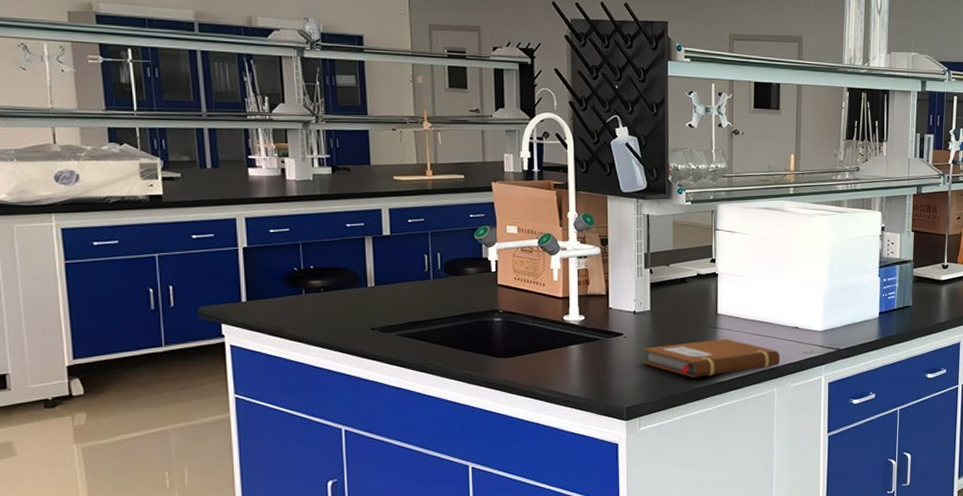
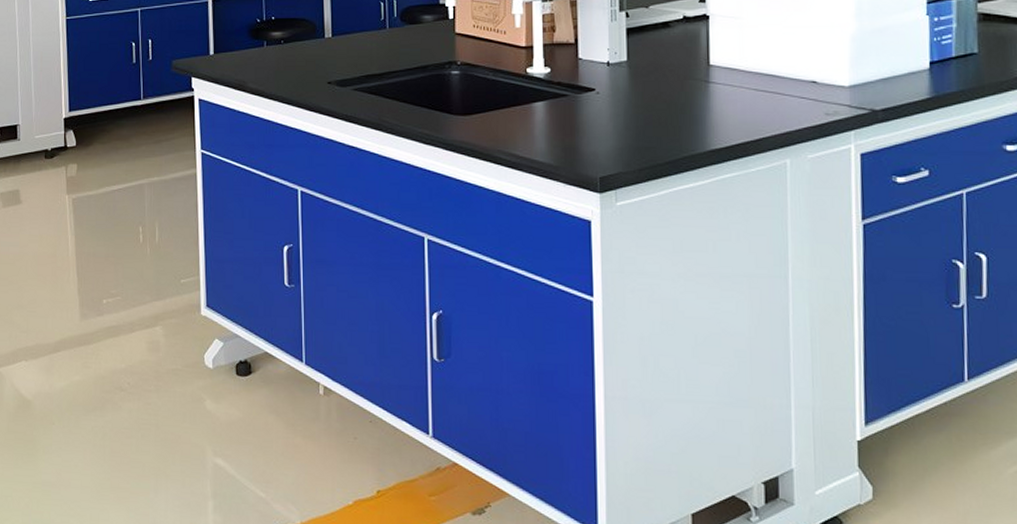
notebook: present [643,339,781,377] -> none [619,96,794,143]

